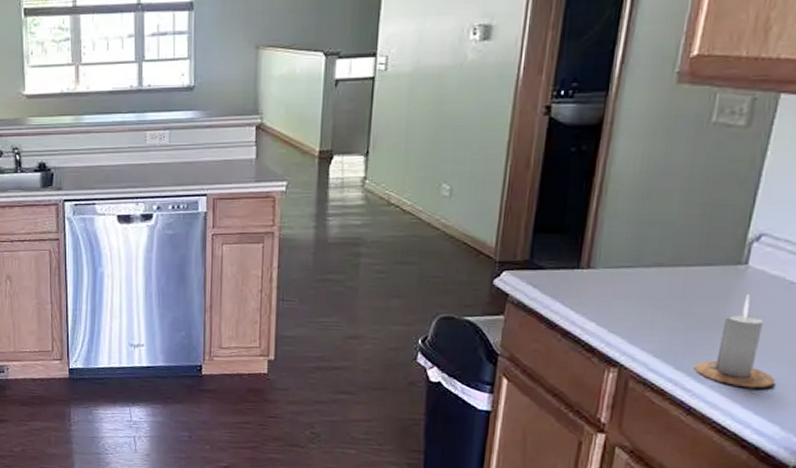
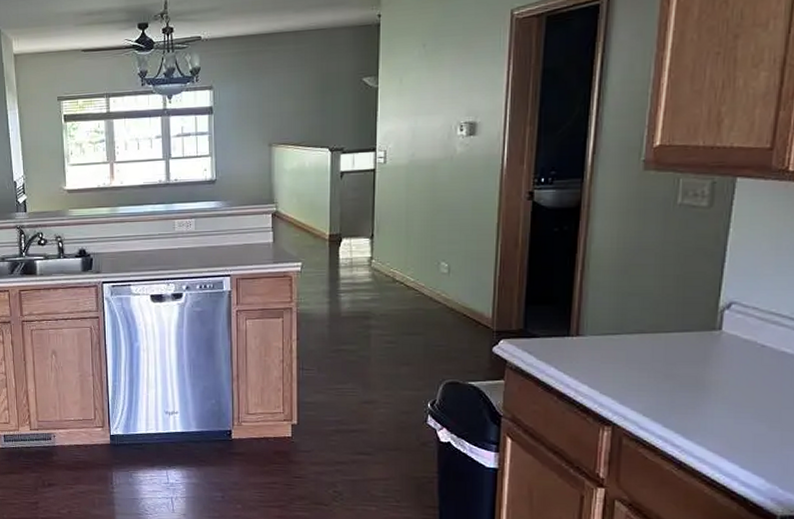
candle: present [694,295,776,389] -> none [681,358,757,444]

